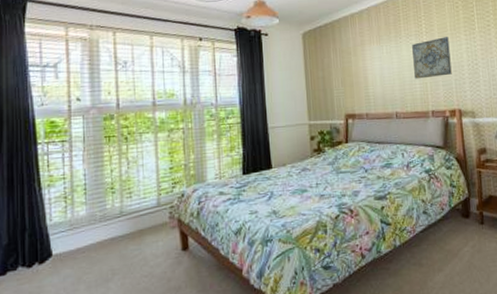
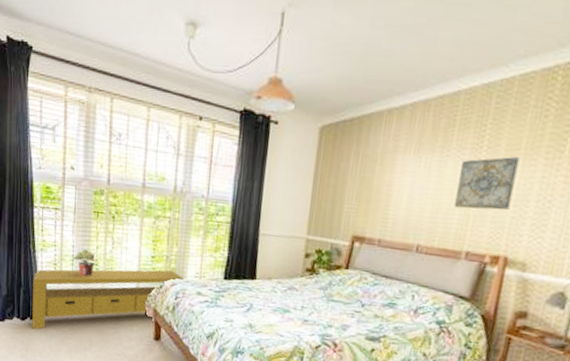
bench: none [40,178,204,275] -> present [32,269,184,330]
potted plant: none [85,175,113,203] -> present [72,249,97,277]

